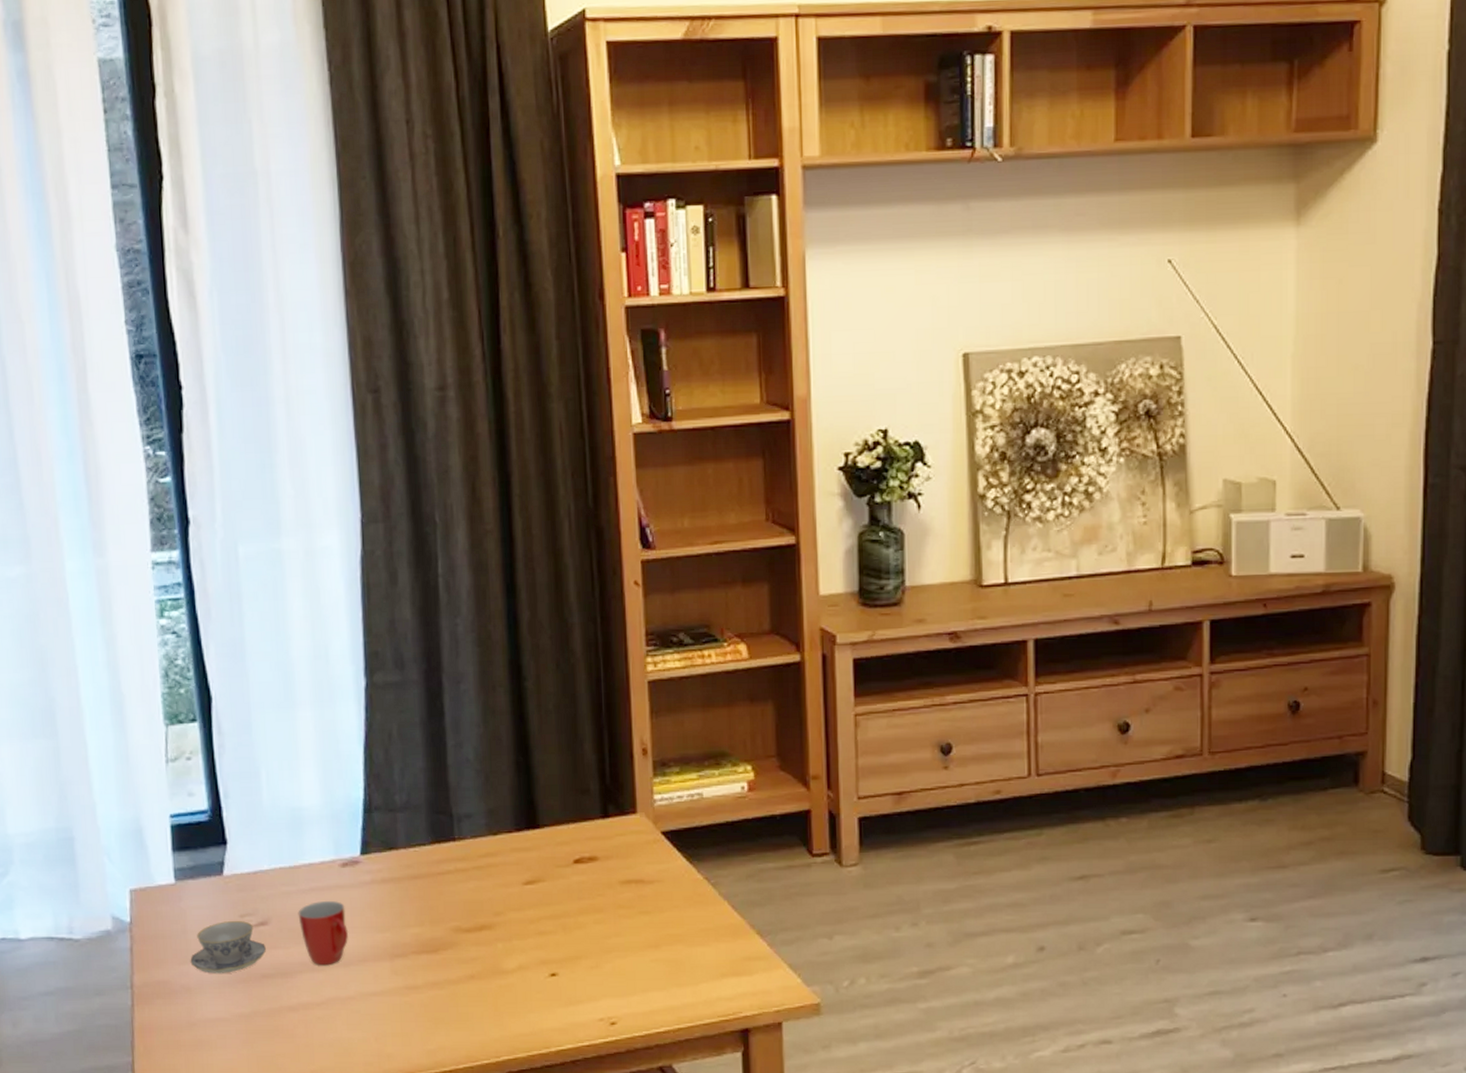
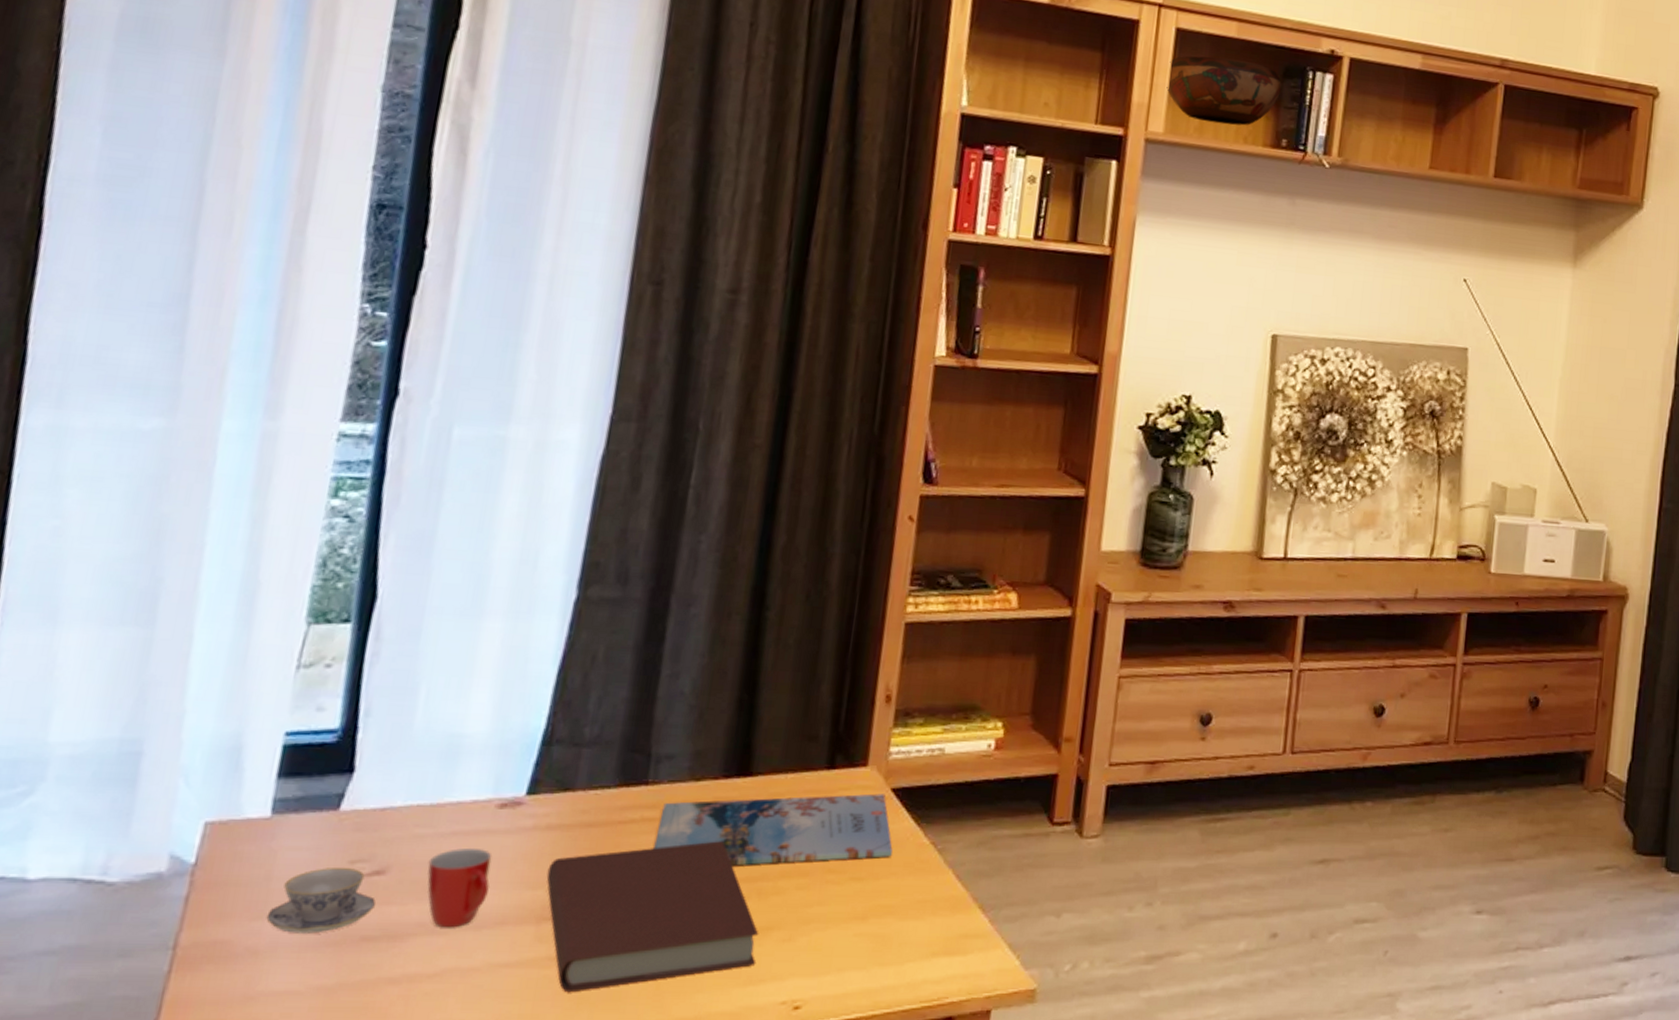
book: none [390,885,573,1015] -> present [546,841,759,993]
magazine: none [470,837,672,906] -> present [654,793,893,866]
decorative bowl: none [815,58,938,135] -> present [1166,55,1282,126]

